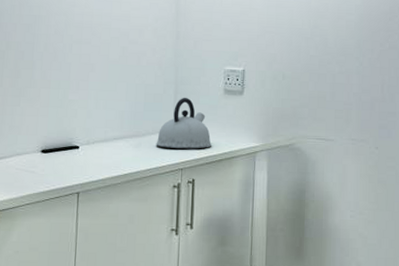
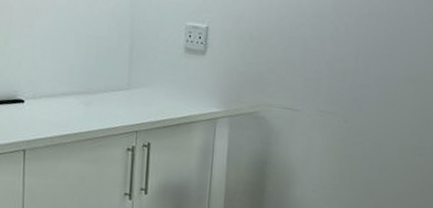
kettle: present [156,97,211,149] -> none [108,53,169,111]

